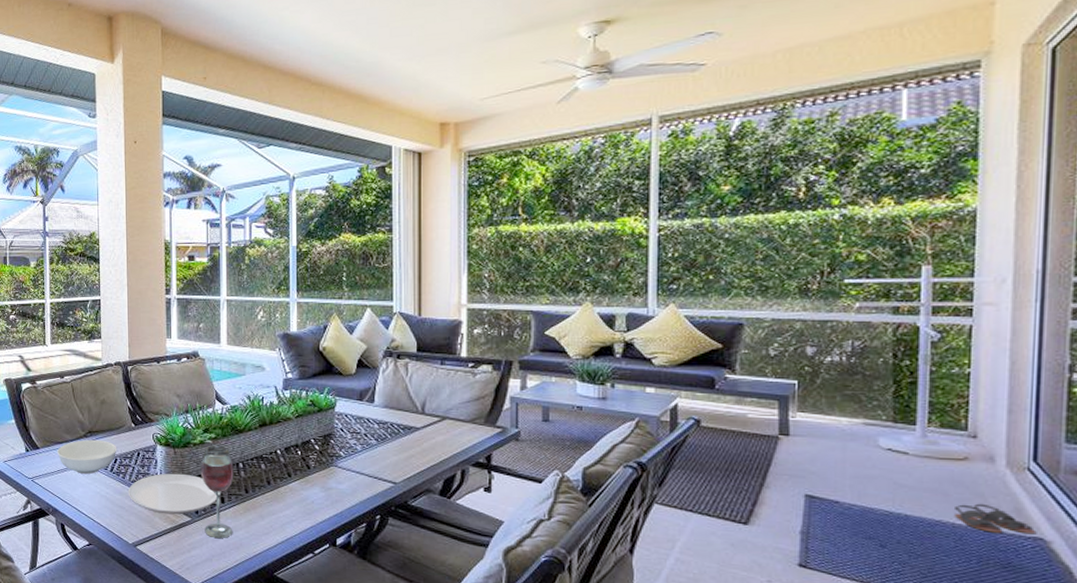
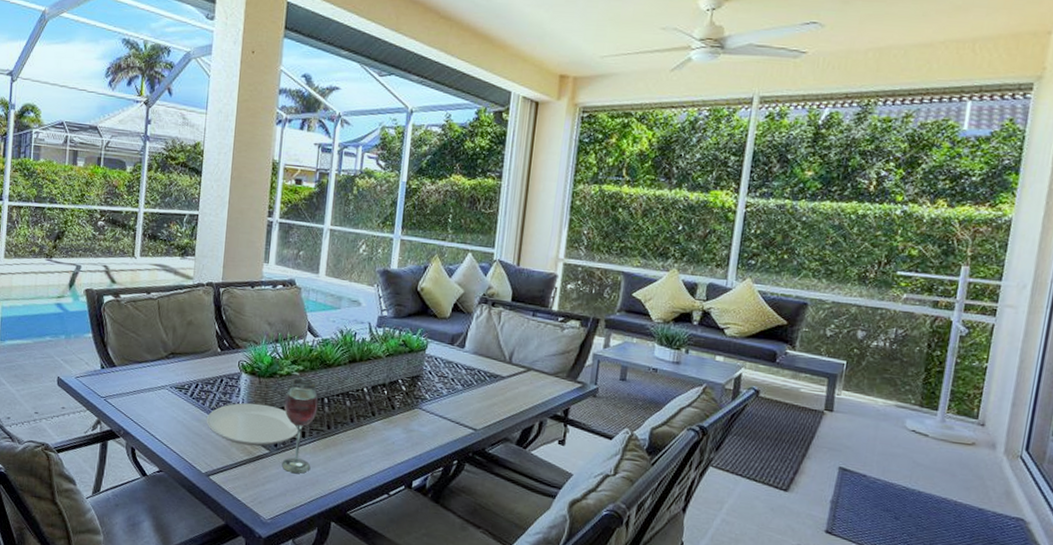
bowl: present [57,439,117,474] -> none [135,361,200,398]
sandal: present [955,503,1037,535] -> none [957,484,1020,516]

